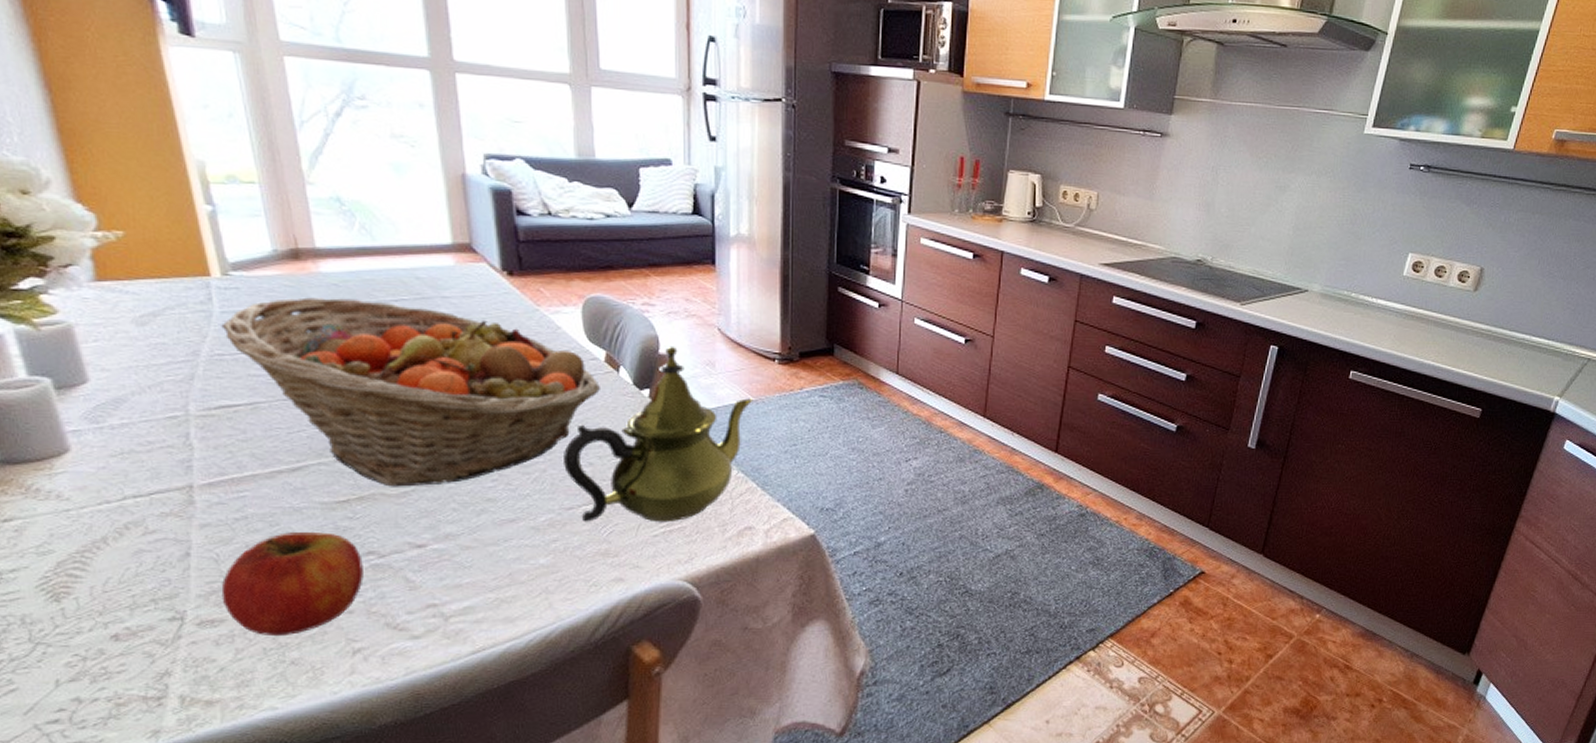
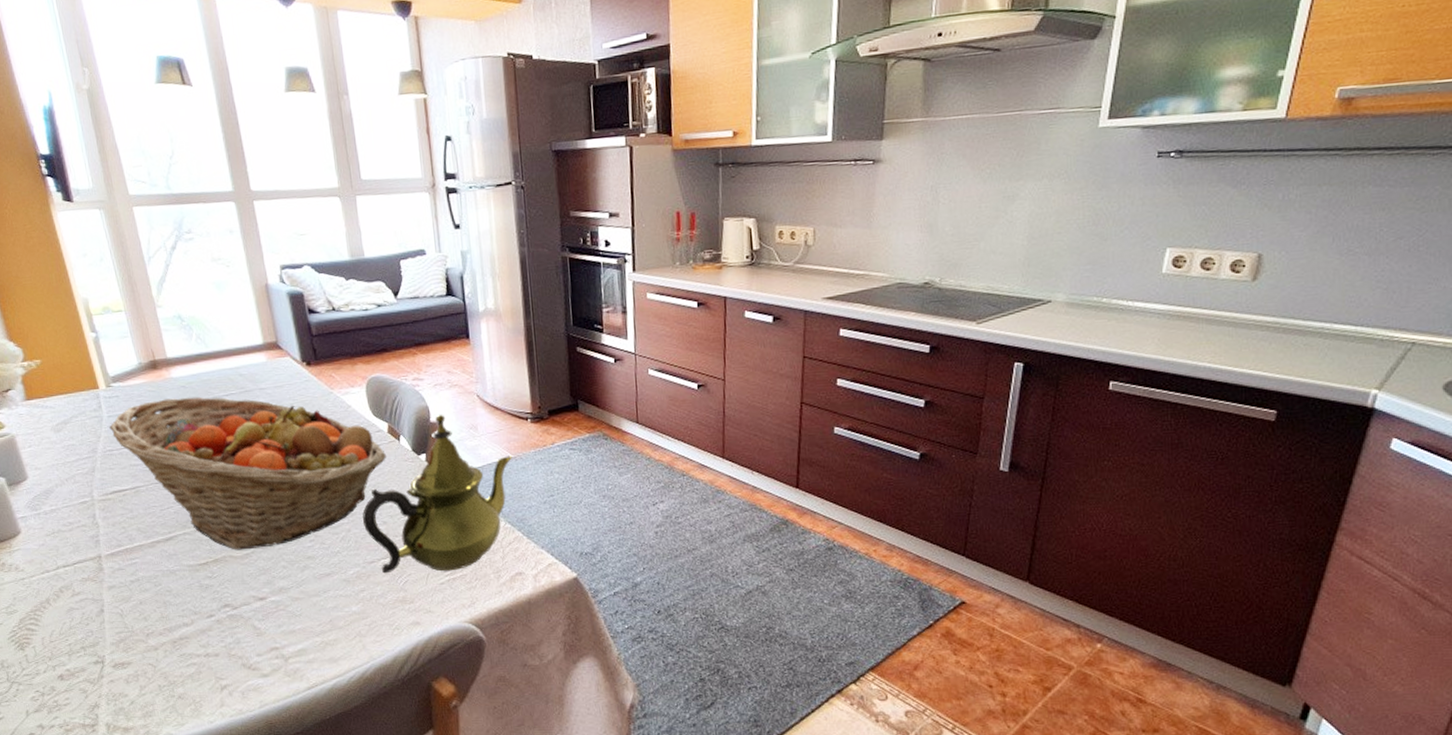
apple: present [221,532,363,637] -> none [126,590,223,676]

